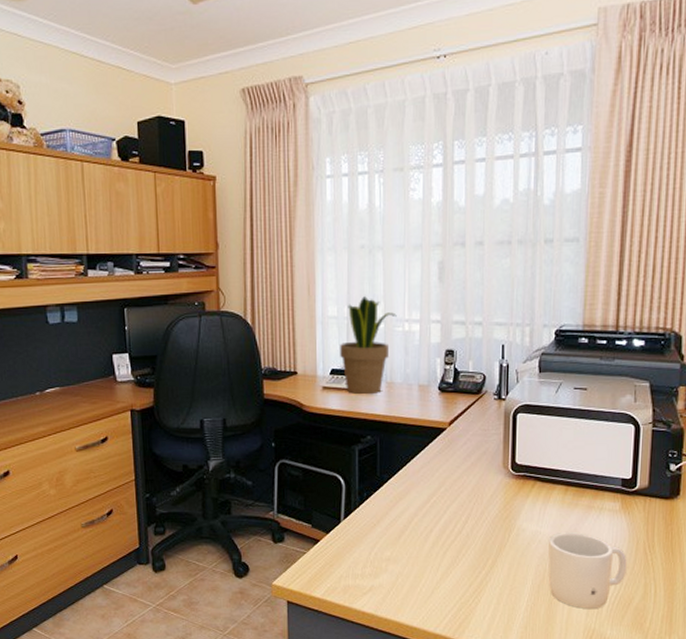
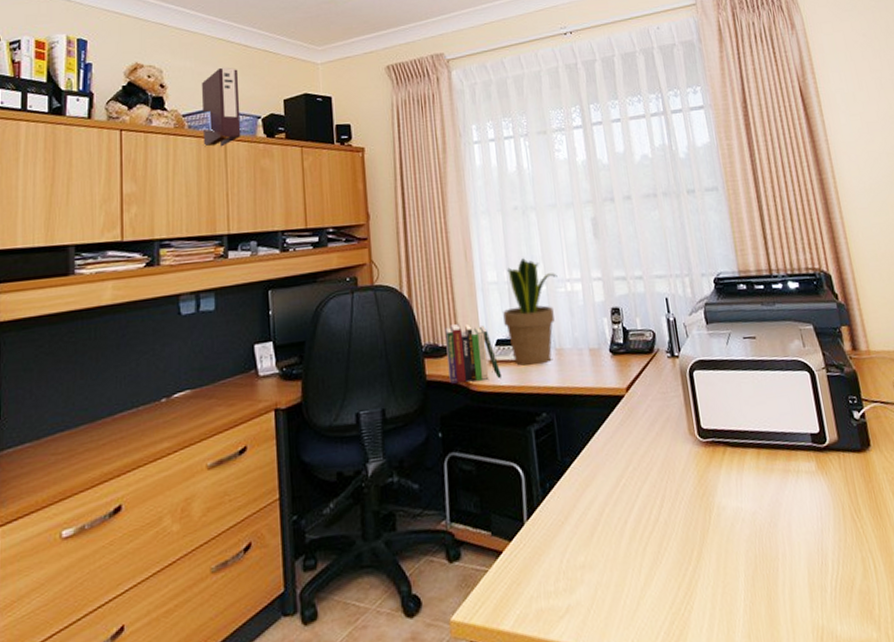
binder: none [57,84,97,169] -> present [201,67,241,147]
books: none [284,351,332,404] -> present [444,323,501,384]
mug: present [548,532,627,609] -> none [752,503,841,601]

